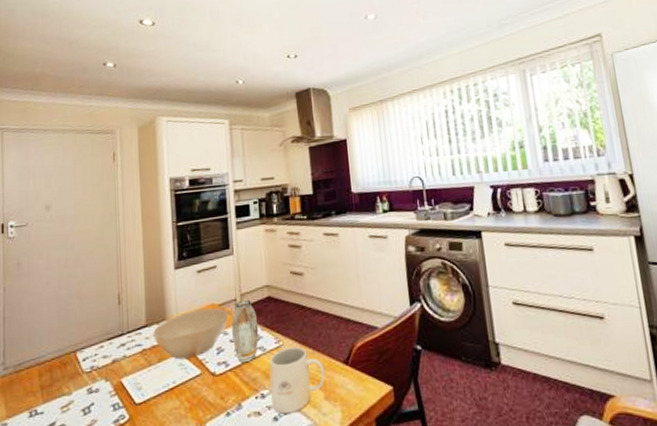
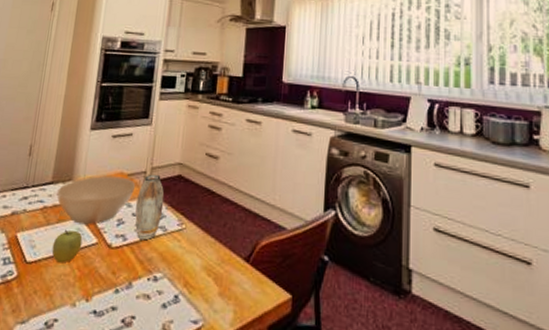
fruit: none [158,366,187,399] -> present [51,229,83,263]
mug: present [269,346,326,414] -> none [163,232,224,304]

